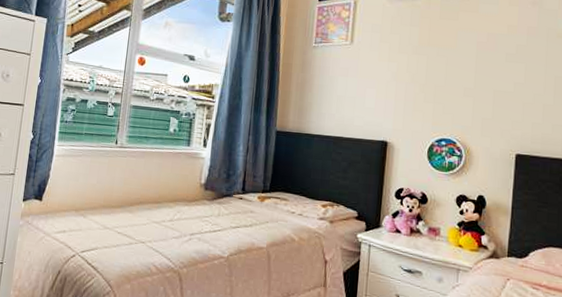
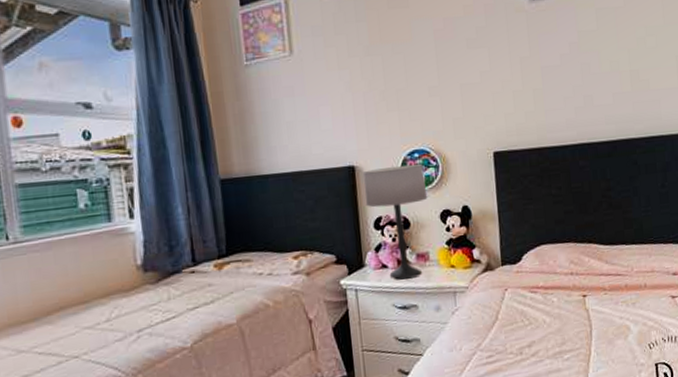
table lamp: none [391,147,448,248] -> present [362,163,428,280]

